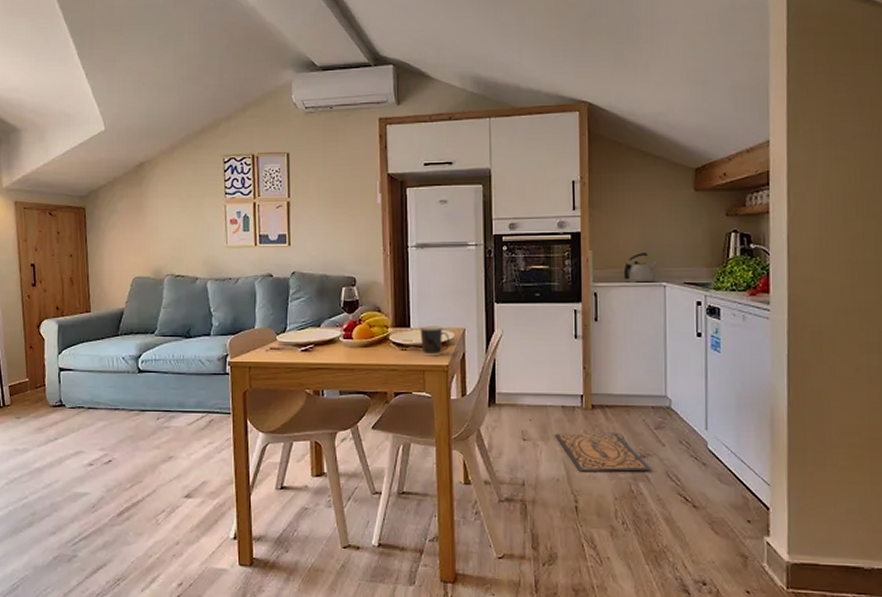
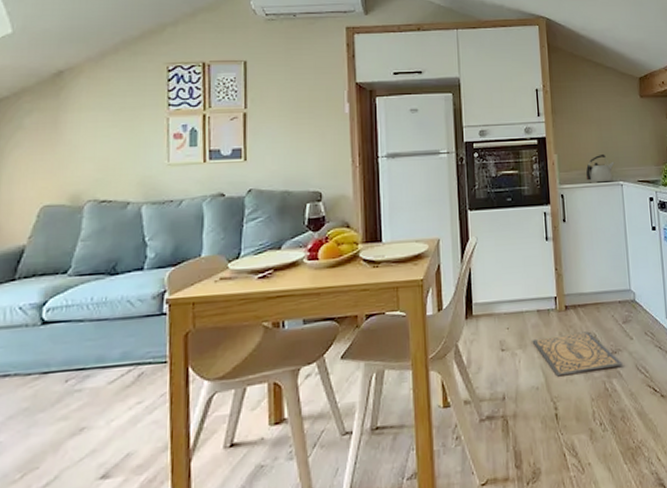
mug: present [420,326,450,356] -> none [392,238,425,272]

